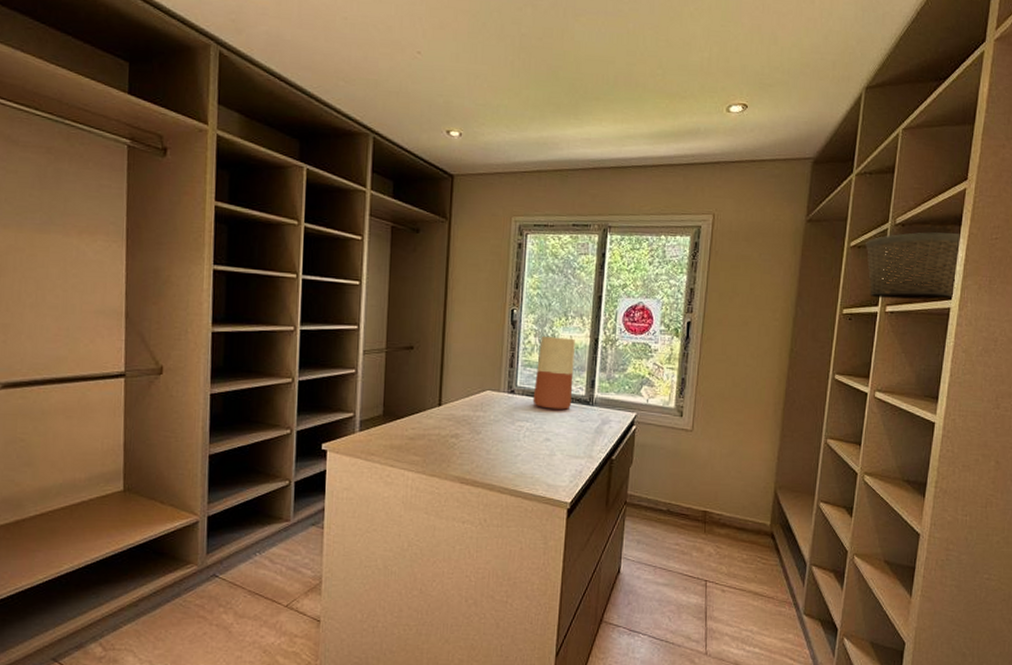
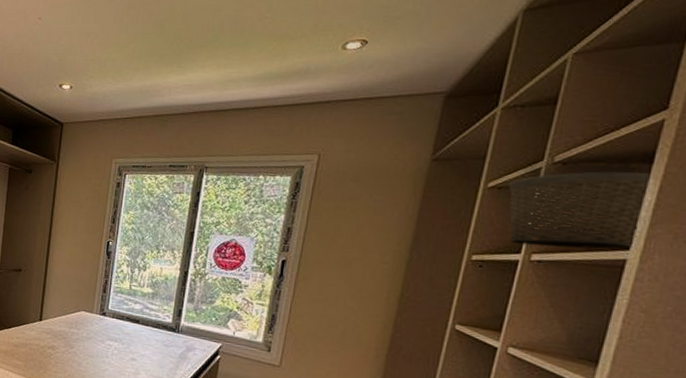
vase: present [532,335,575,410] -> none [121,266,165,334]

